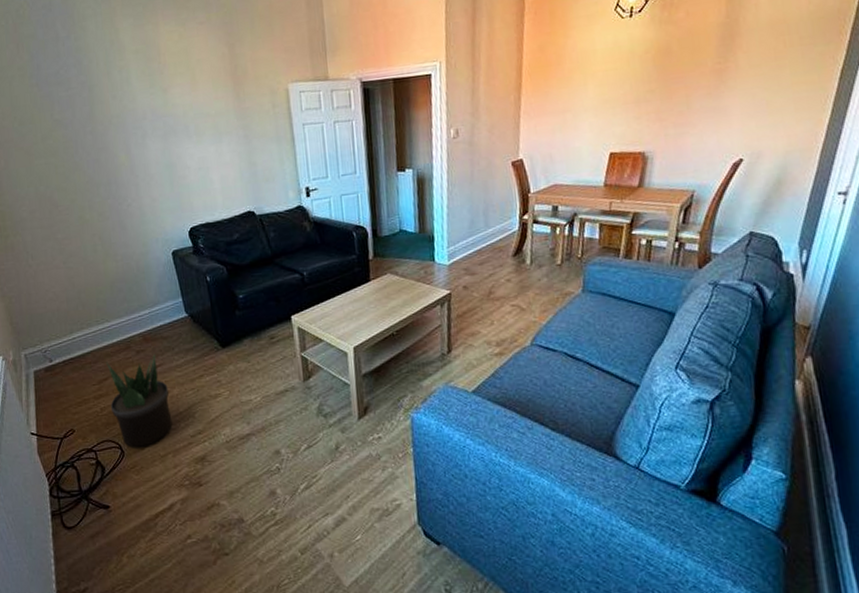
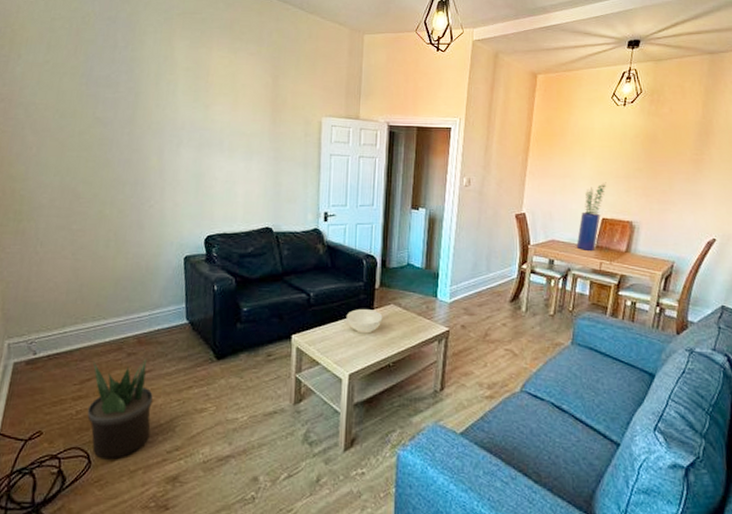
bowl: none [342,281,381,307] -> present [346,309,383,334]
vase: none [582,111,614,192] -> present [576,182,607,252]

